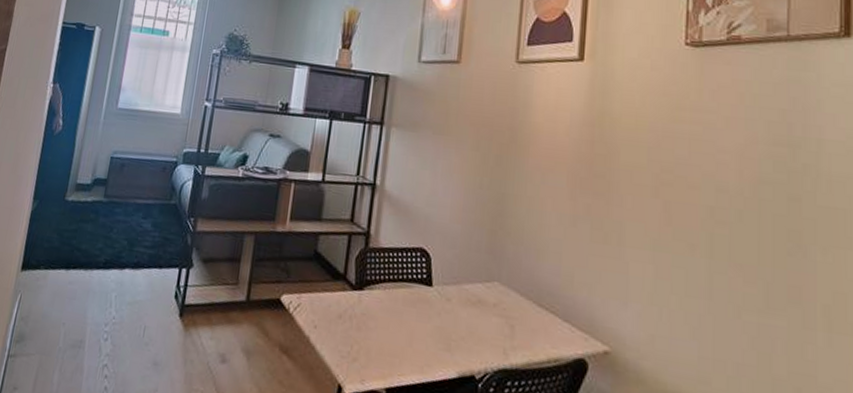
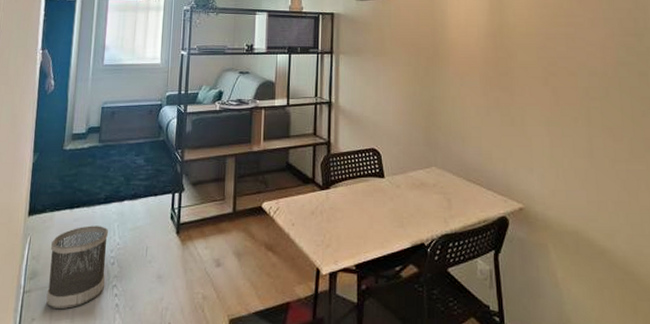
wastebasket: none [30,291,105,383] -> present [46,225,108,310]

